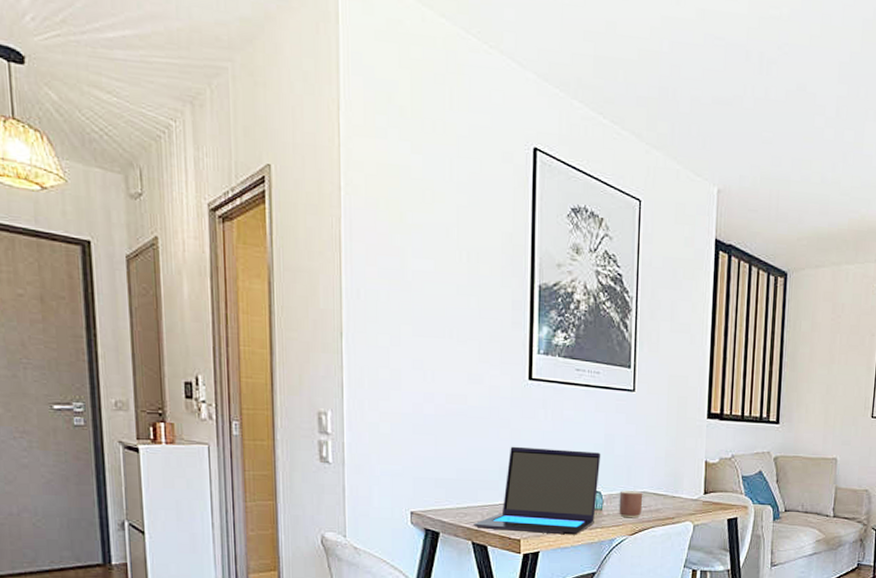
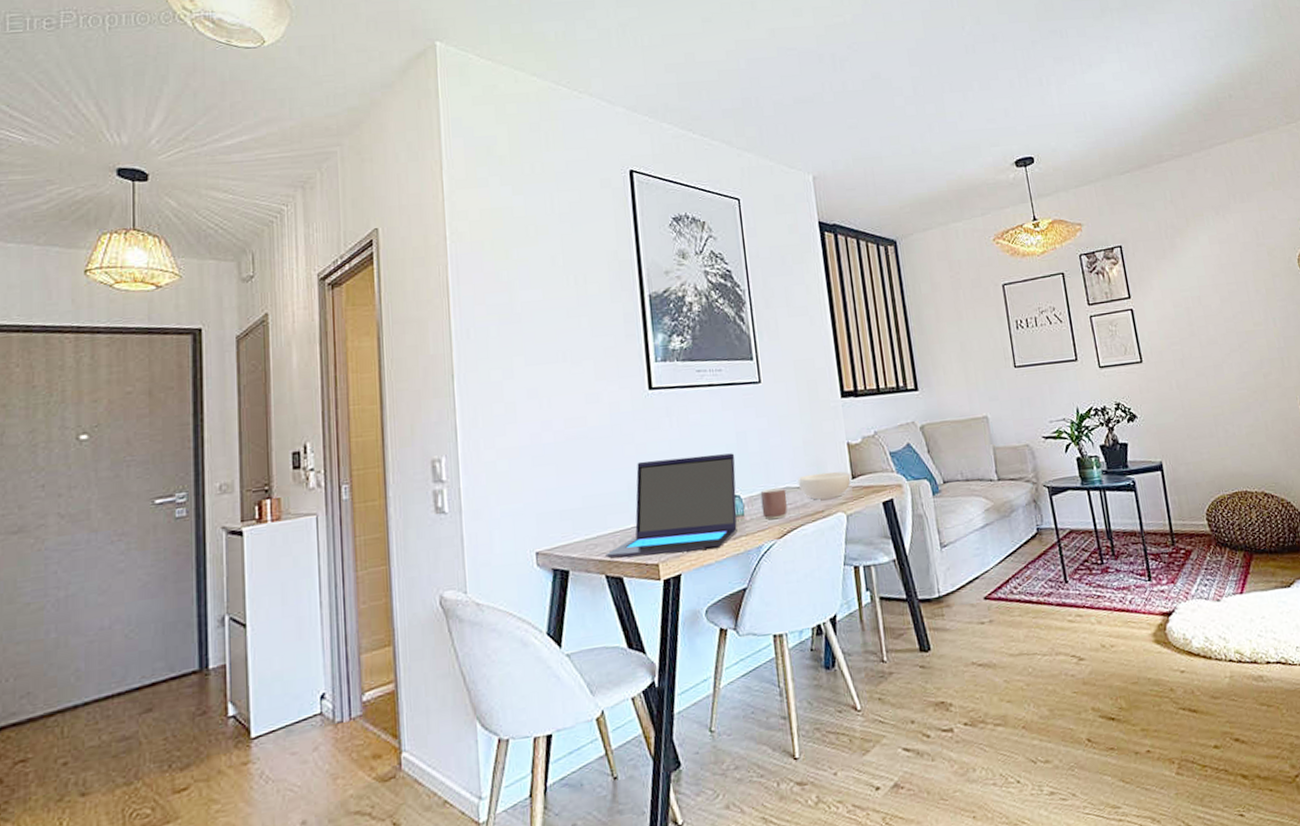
bowl: none [655,483,703,508] -> present [797,471,851,500]

